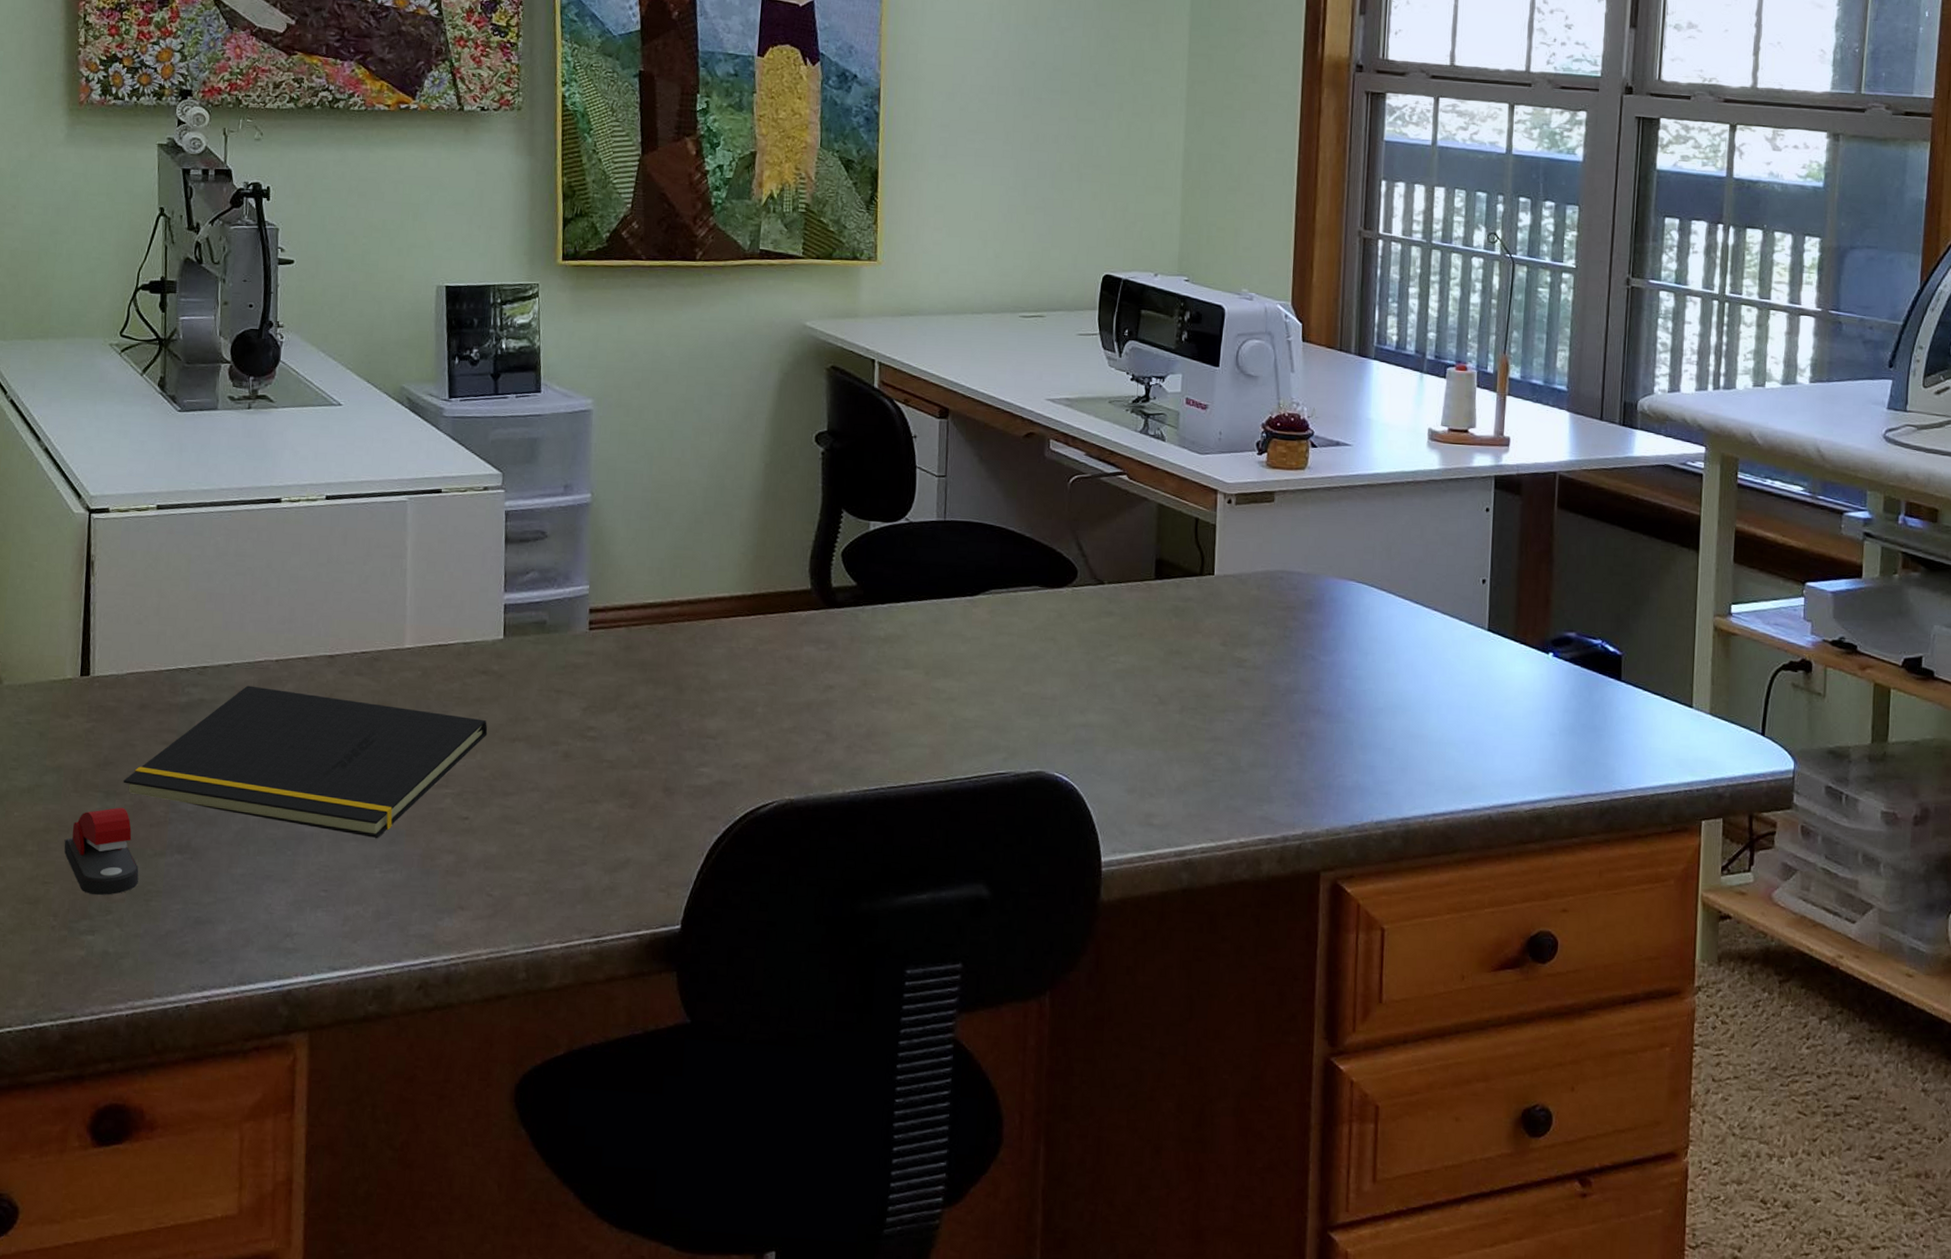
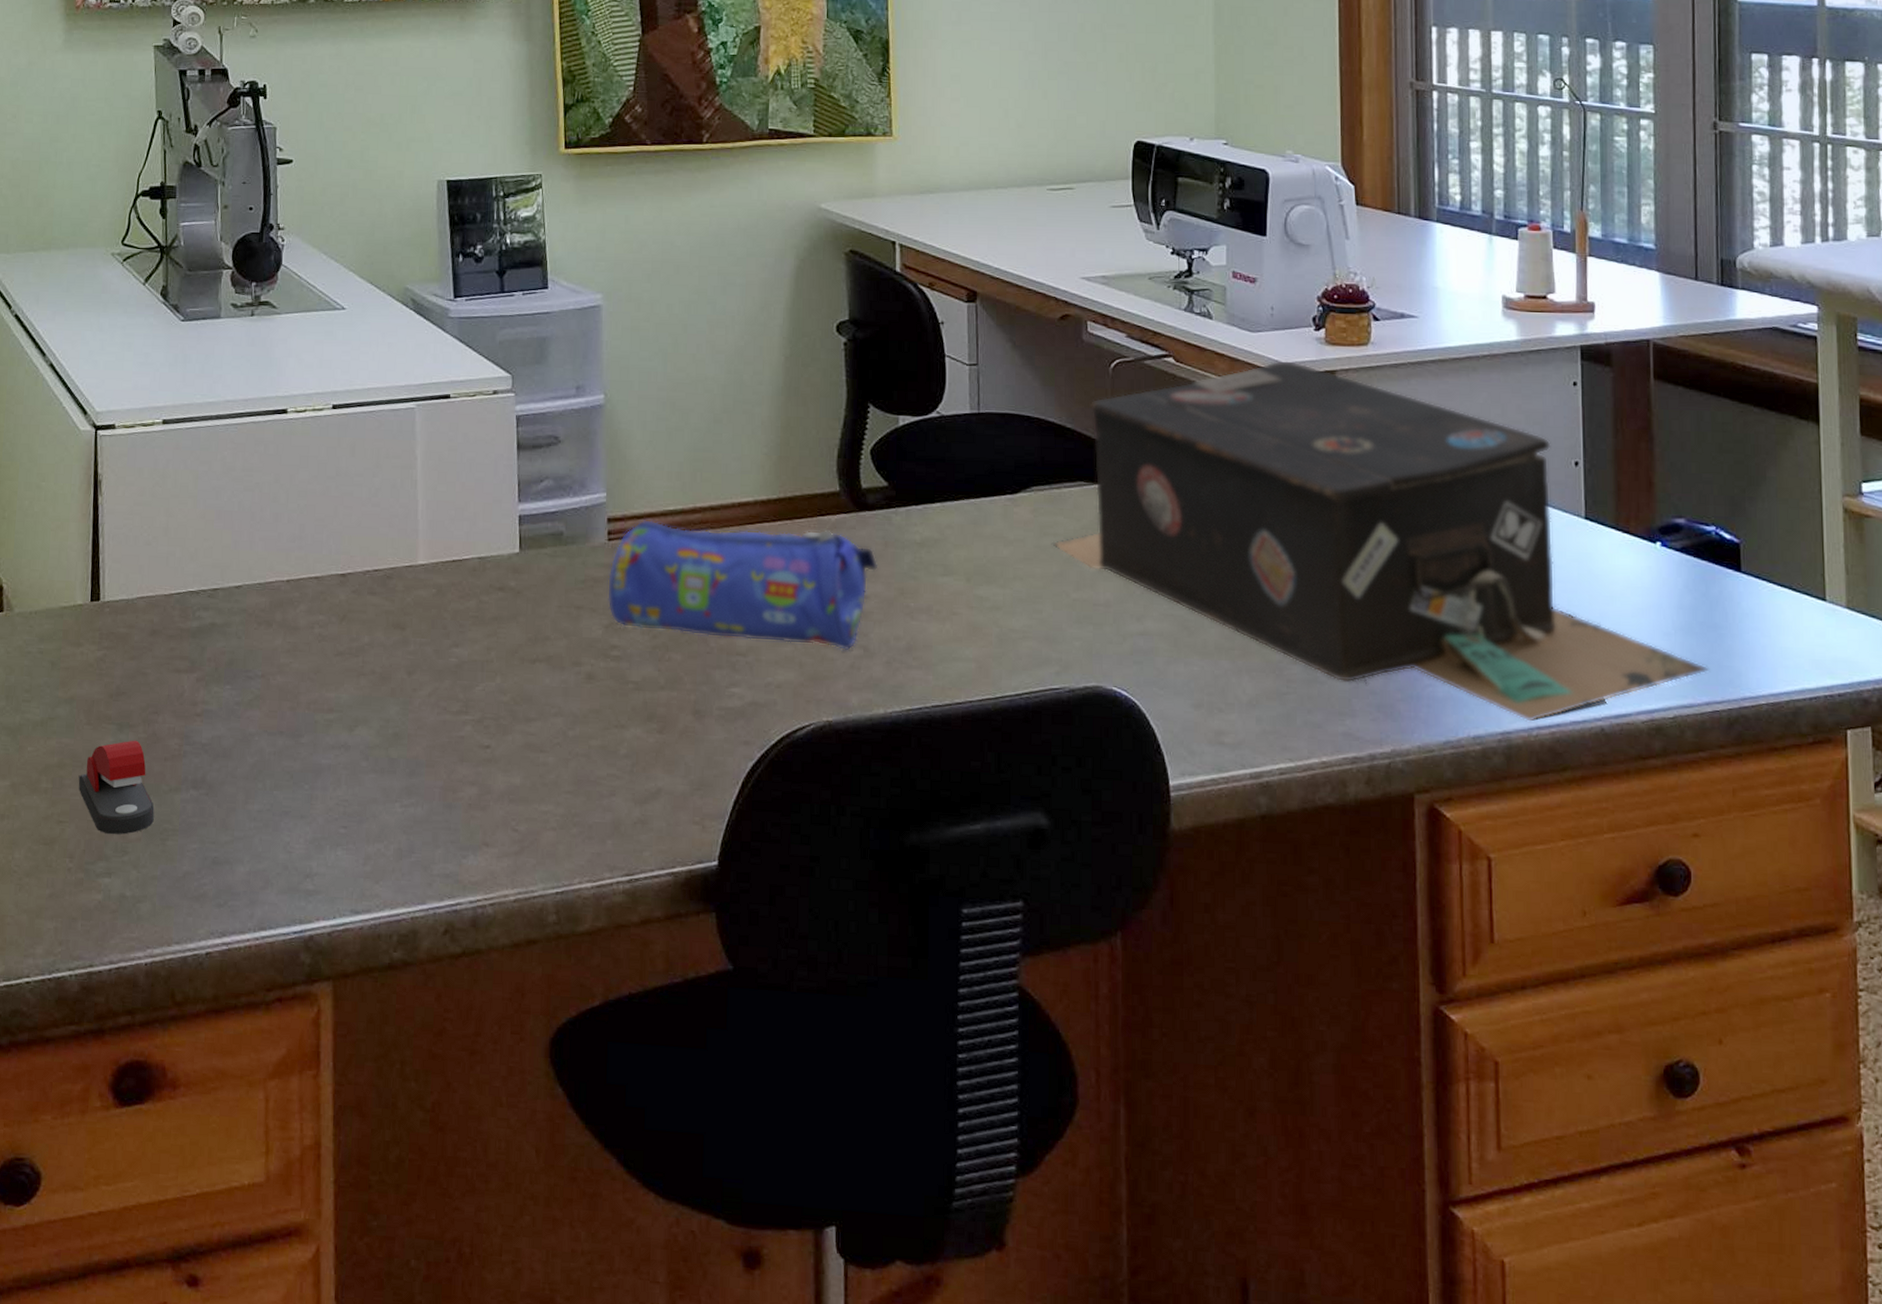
notepad: present [123,685,488,838] -> none [136,608,507,770]
pencil case: none [586,611,844,736] -> present [607,520,878,651]
suitcase: none [1005,480,1588,810] -> present [1051,360,1710,722]

